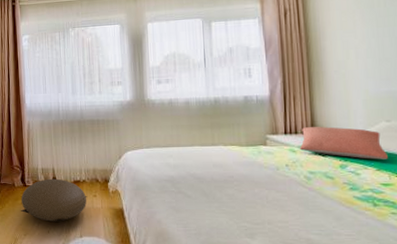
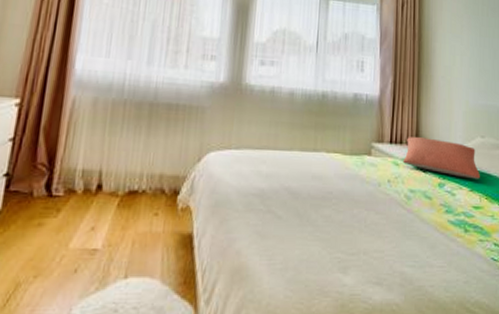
pouf: present [20,178,87,222] -> none [34,186,145,254]

